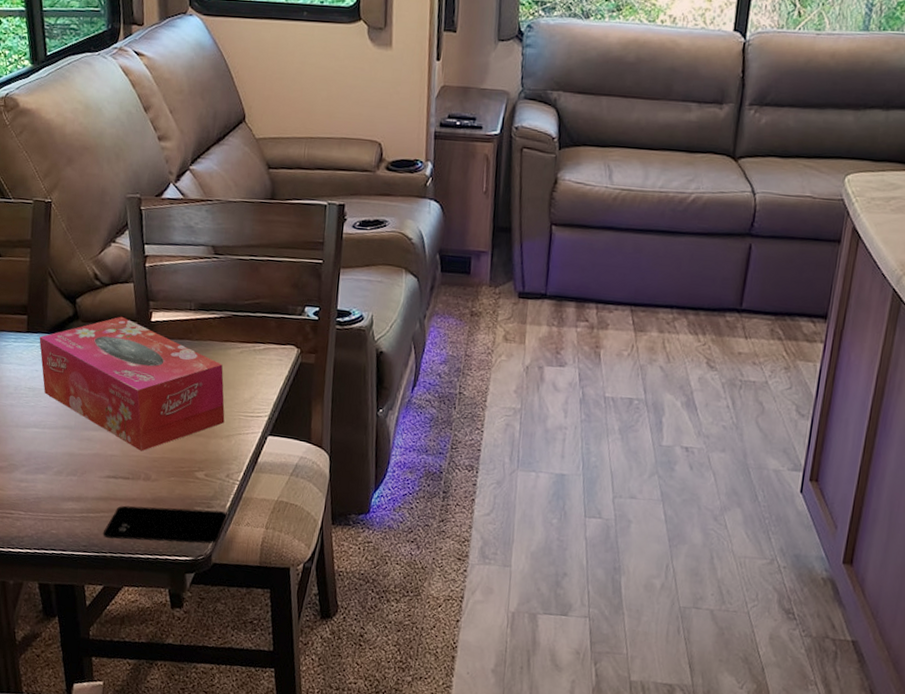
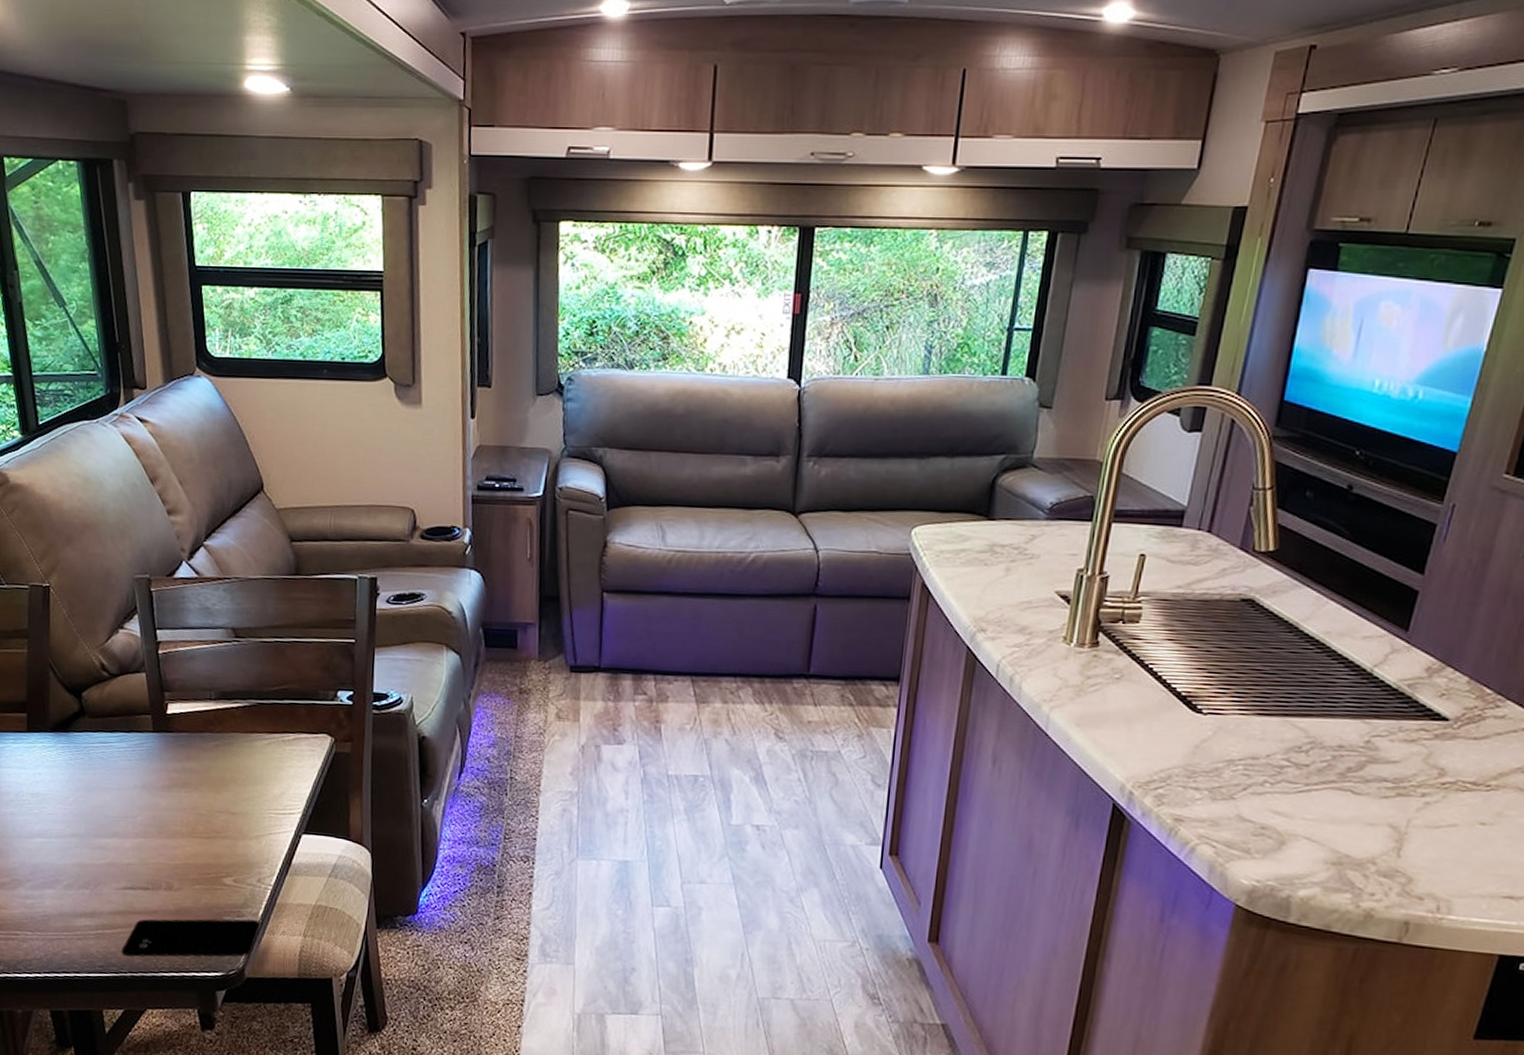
tissue box: present [39,316,225,451] -> none [41,709,253,858]

